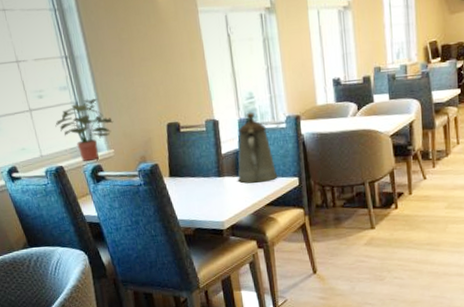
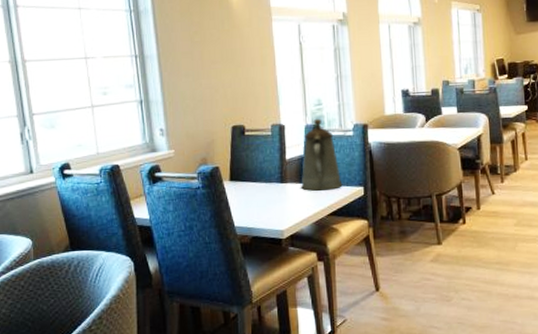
potted plant: present [55,98,114,161] -> none [116,97,177,161]

